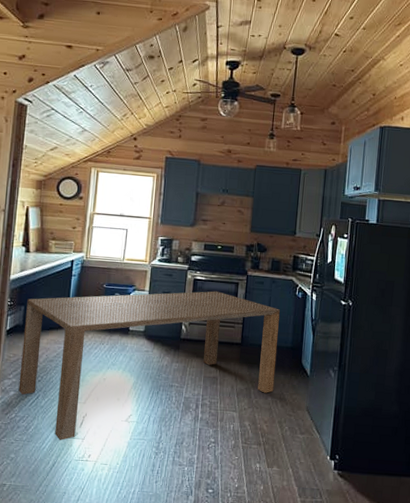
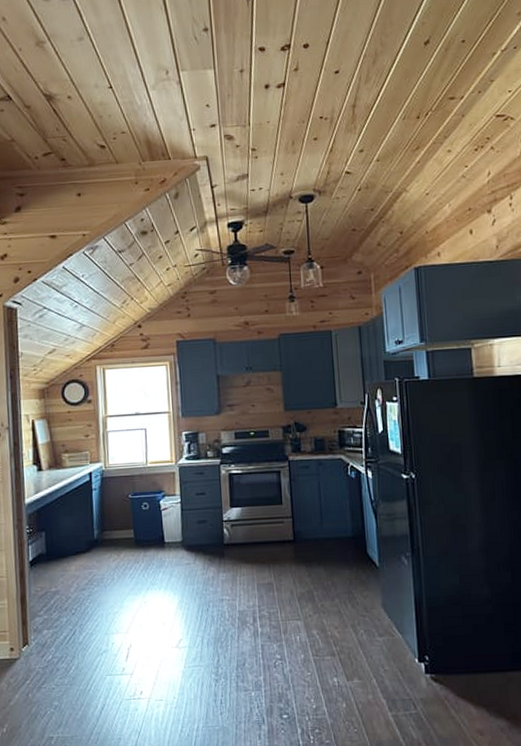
dining table: present [18,291,280,440] -> none [47,484,340,679]

